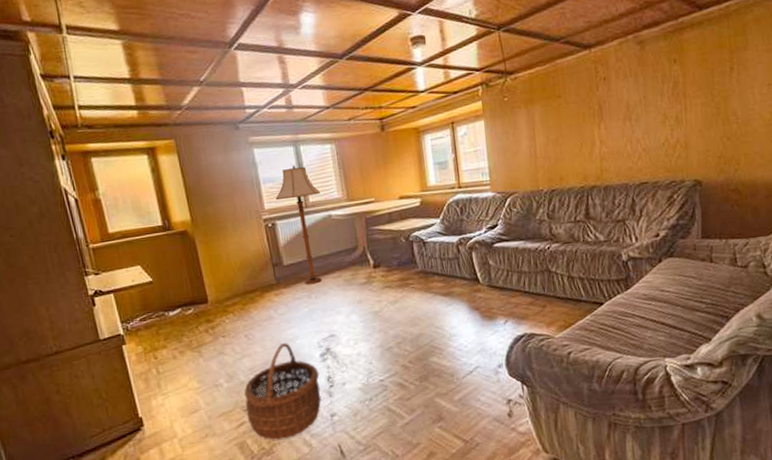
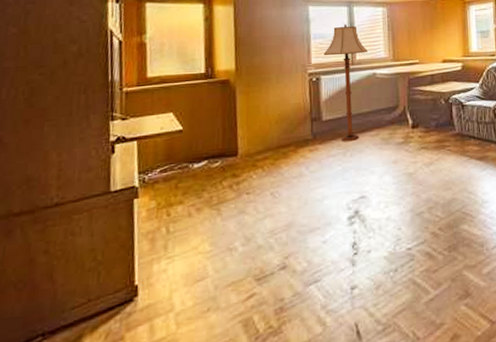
wicker basket: present [243,343,322,440] -> none [258,203,344,317]

